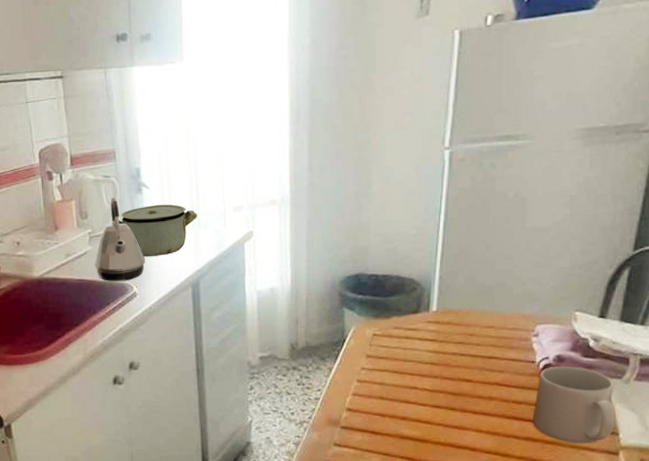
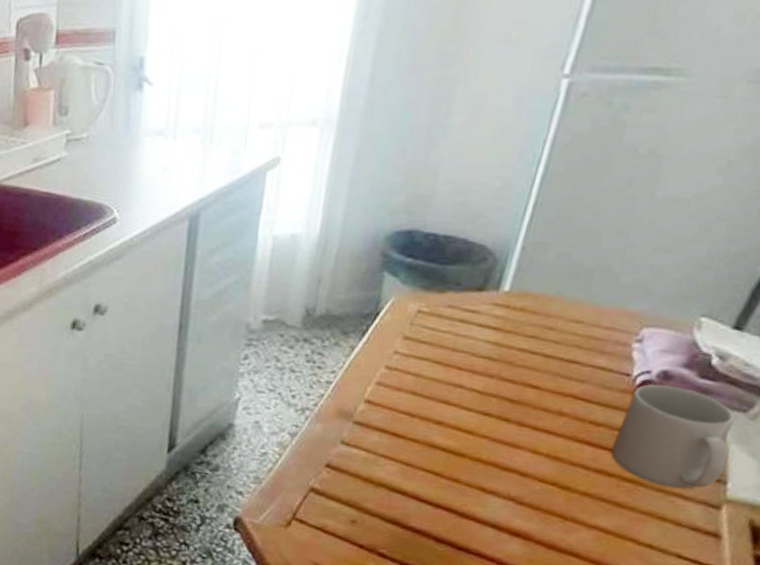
kettle: present [94,197,146,282] -> none [68,91,135,202]
cooking pot: present [111,204,198,256] -> none [97,107,212,175]

